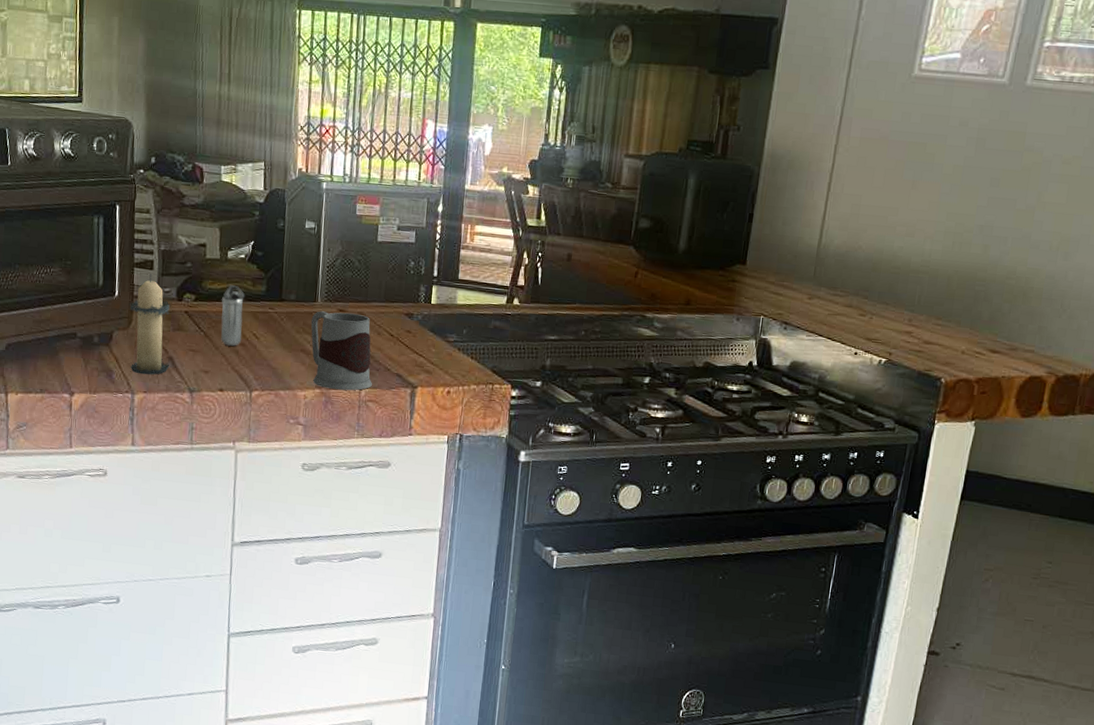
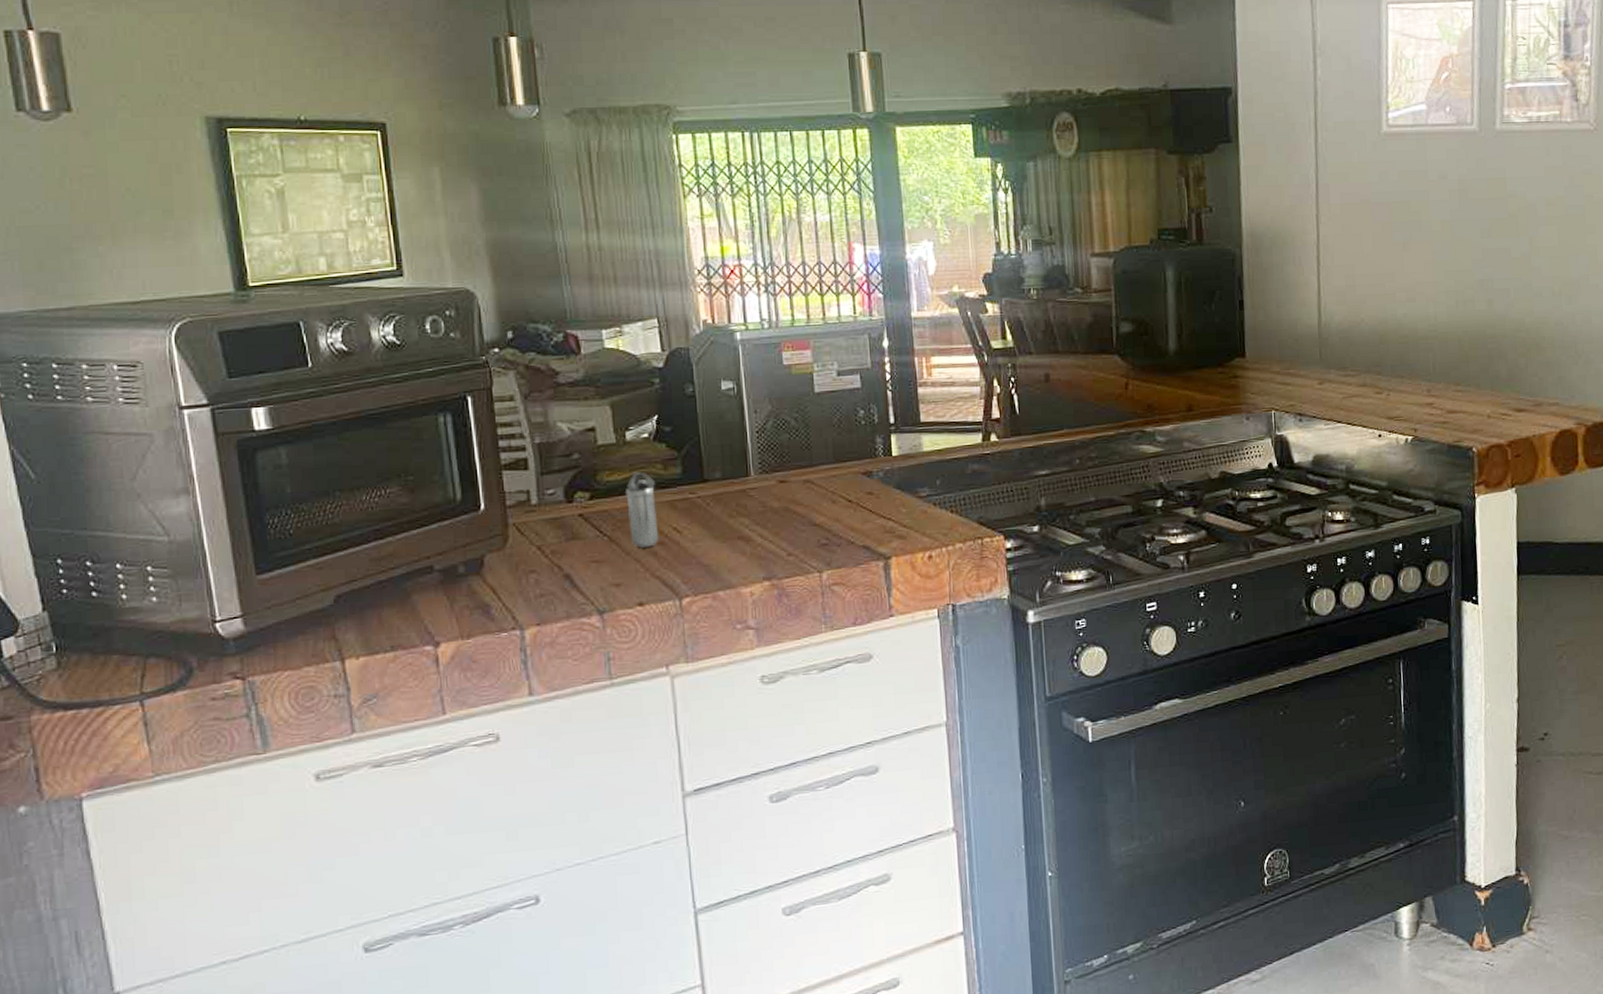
candle: present [129,274,171,375] -> none [501,475,568,603]
mug: present [311,311,373,391] -> none [745,482,836,579]

